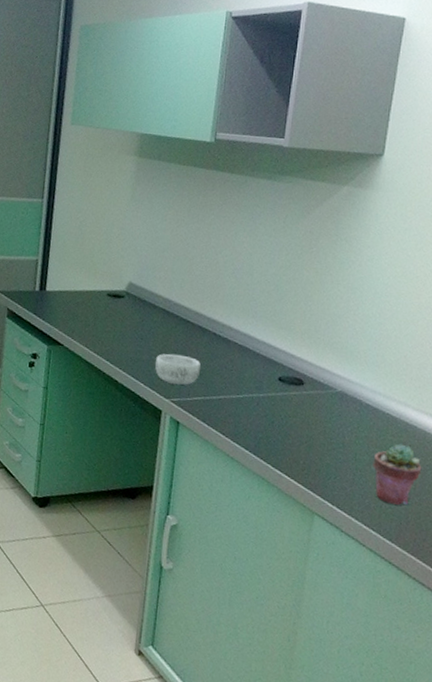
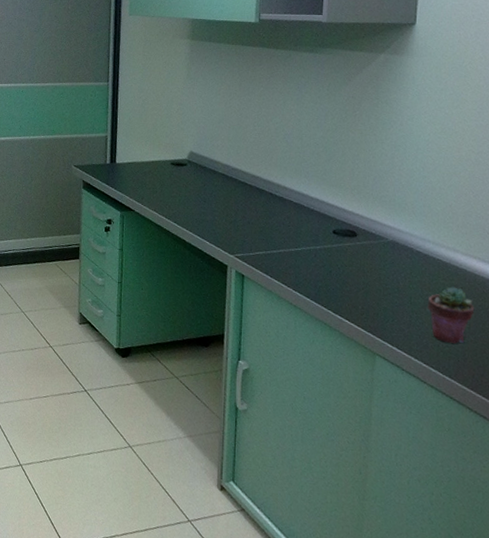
decorative bowl: present [154,353,201,385] -> none [218,213,260,242]

